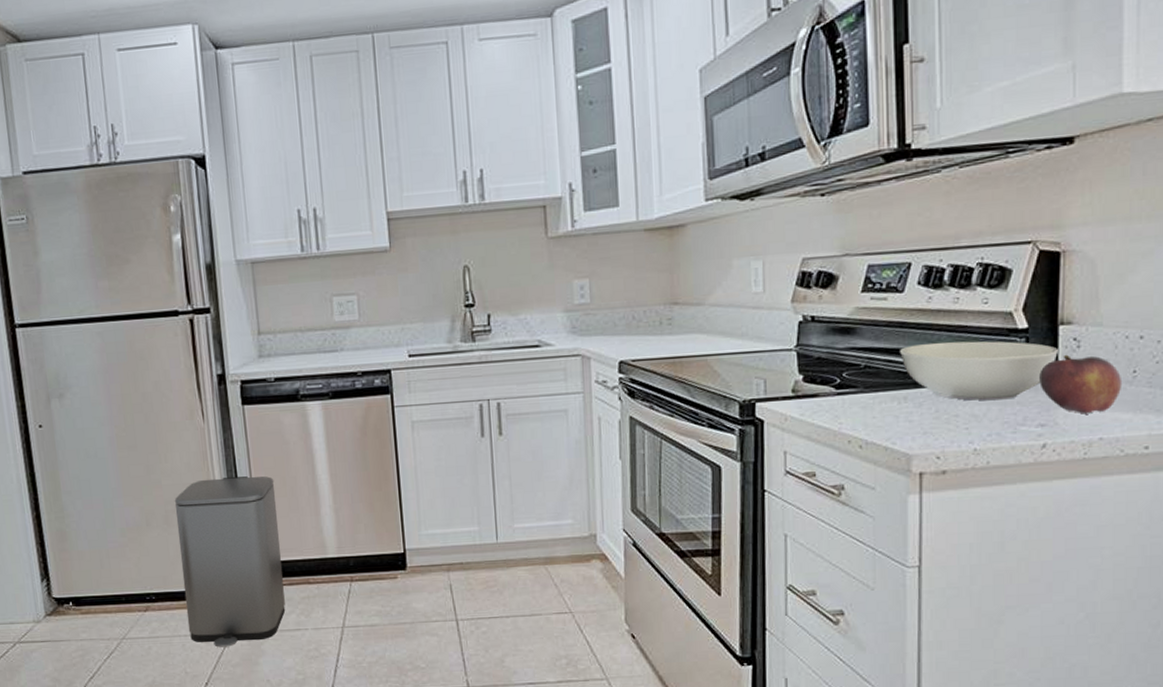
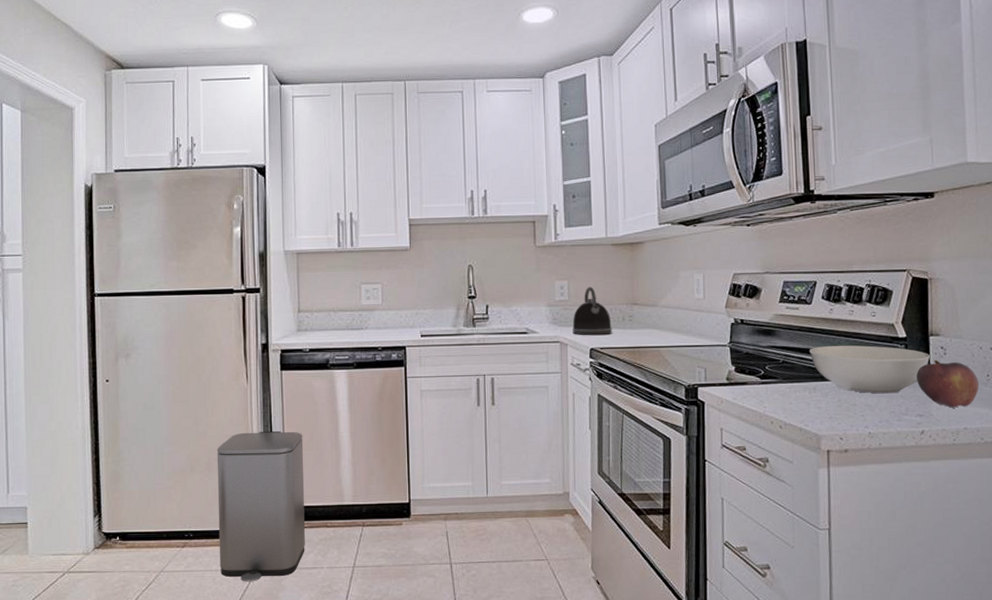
kettle: none [596,284,648,346] -> present [572,287,613,335]

